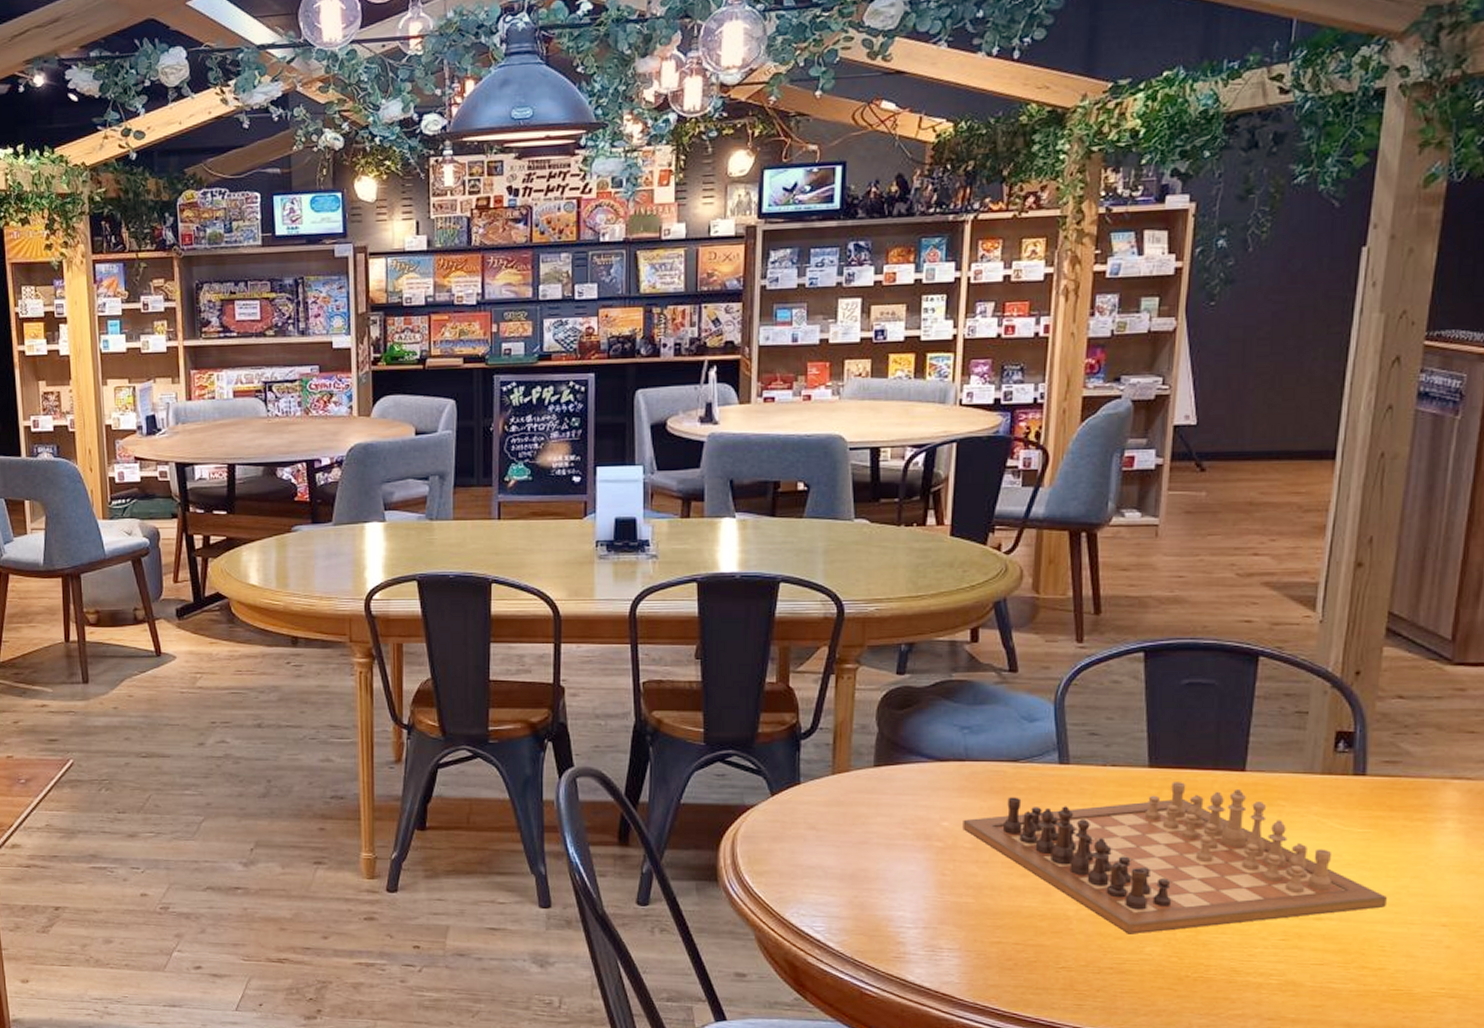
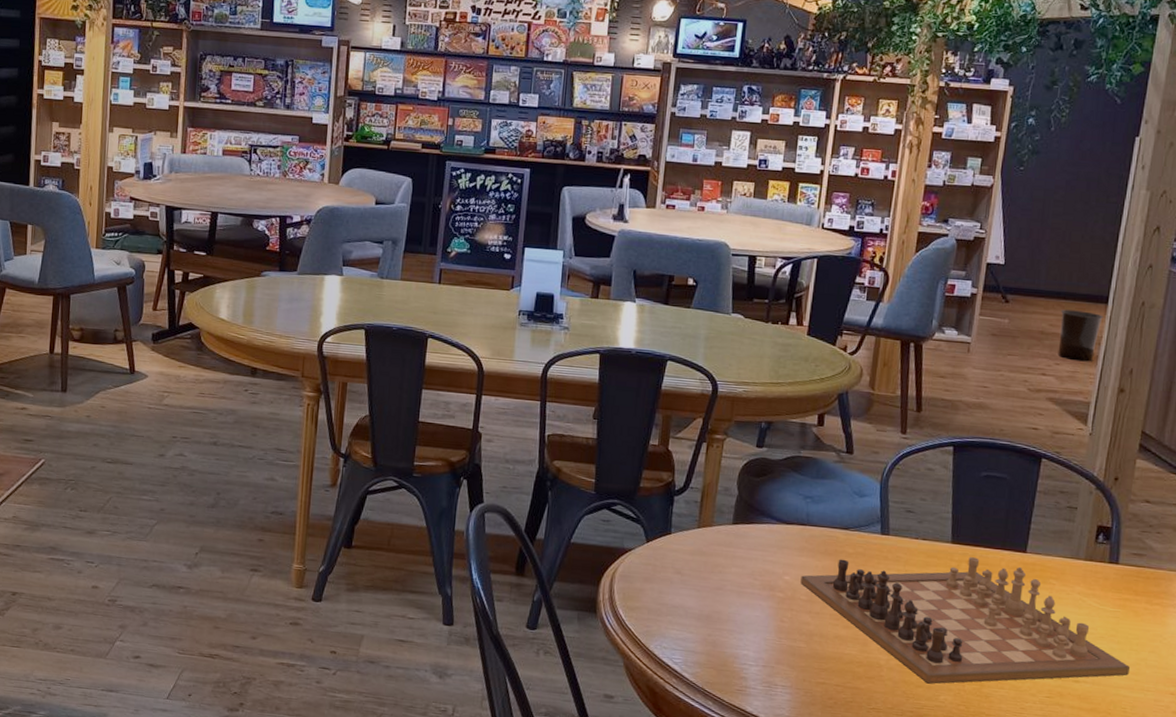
waste bin: none [1272,471,1330,534] -> present [1058,309,1103,362]

